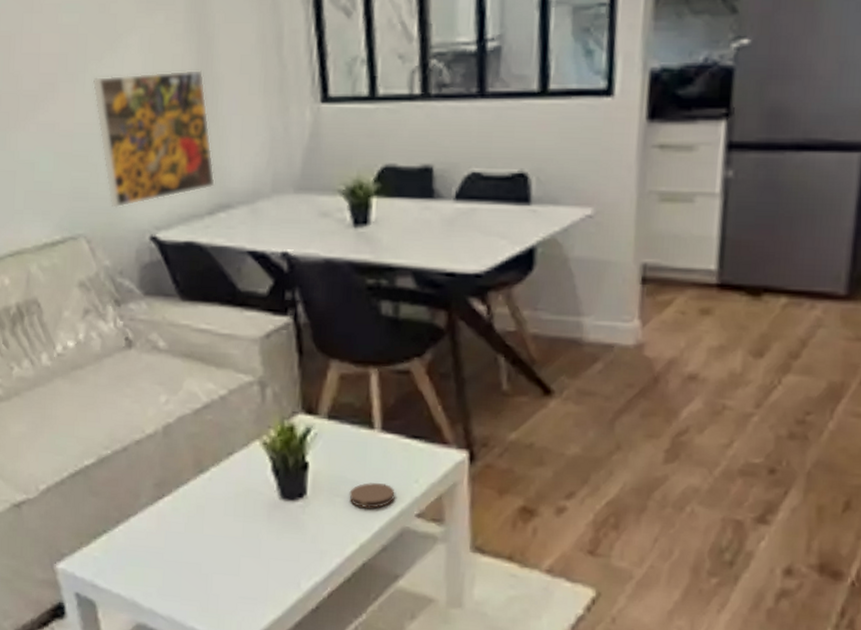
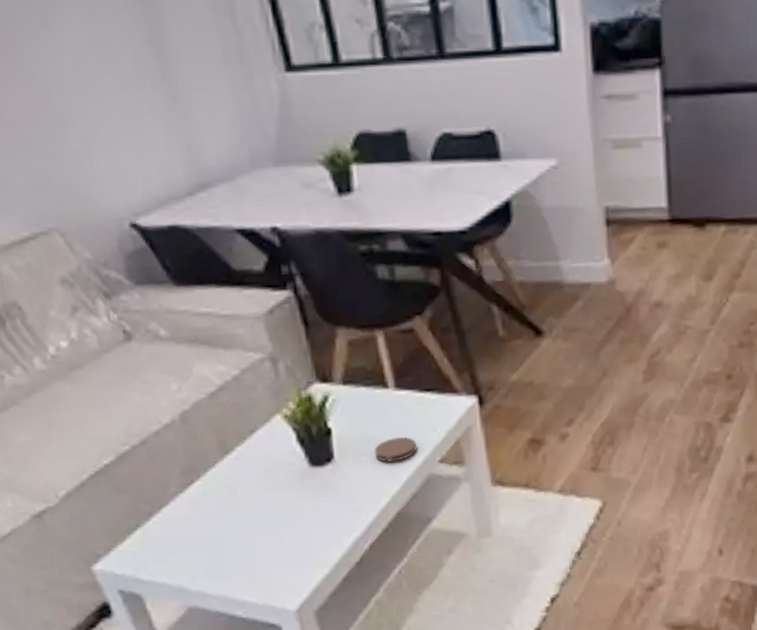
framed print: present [92,69,215,208] -> none [32,42,189,197]

